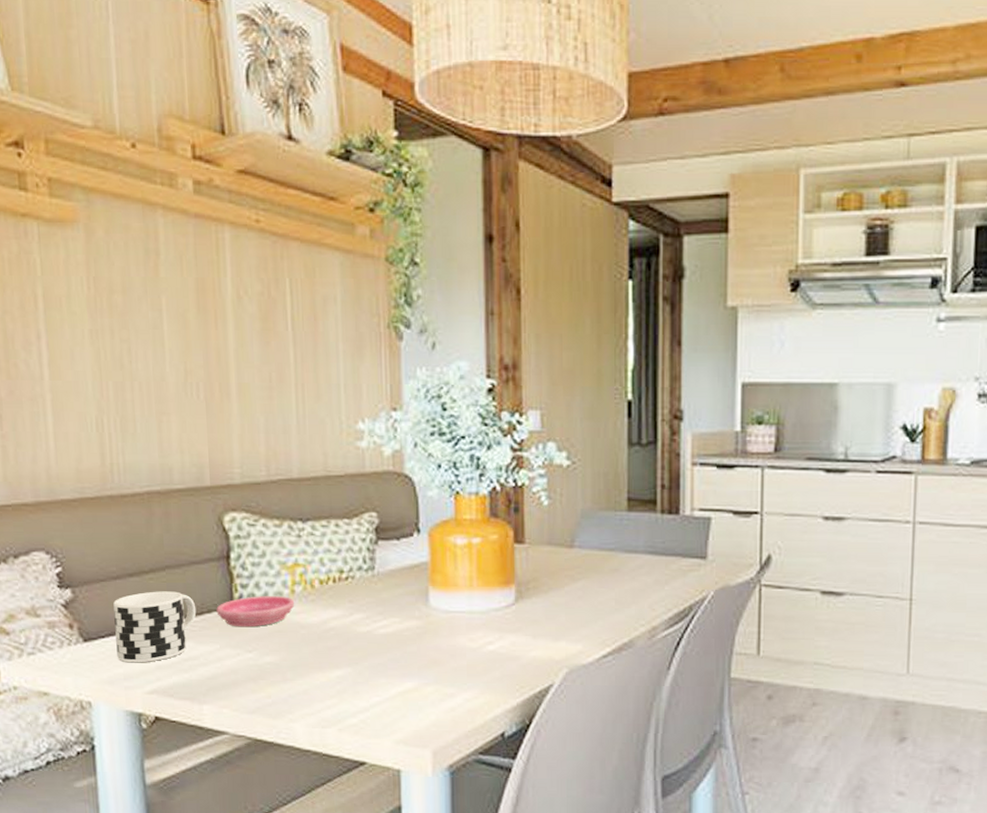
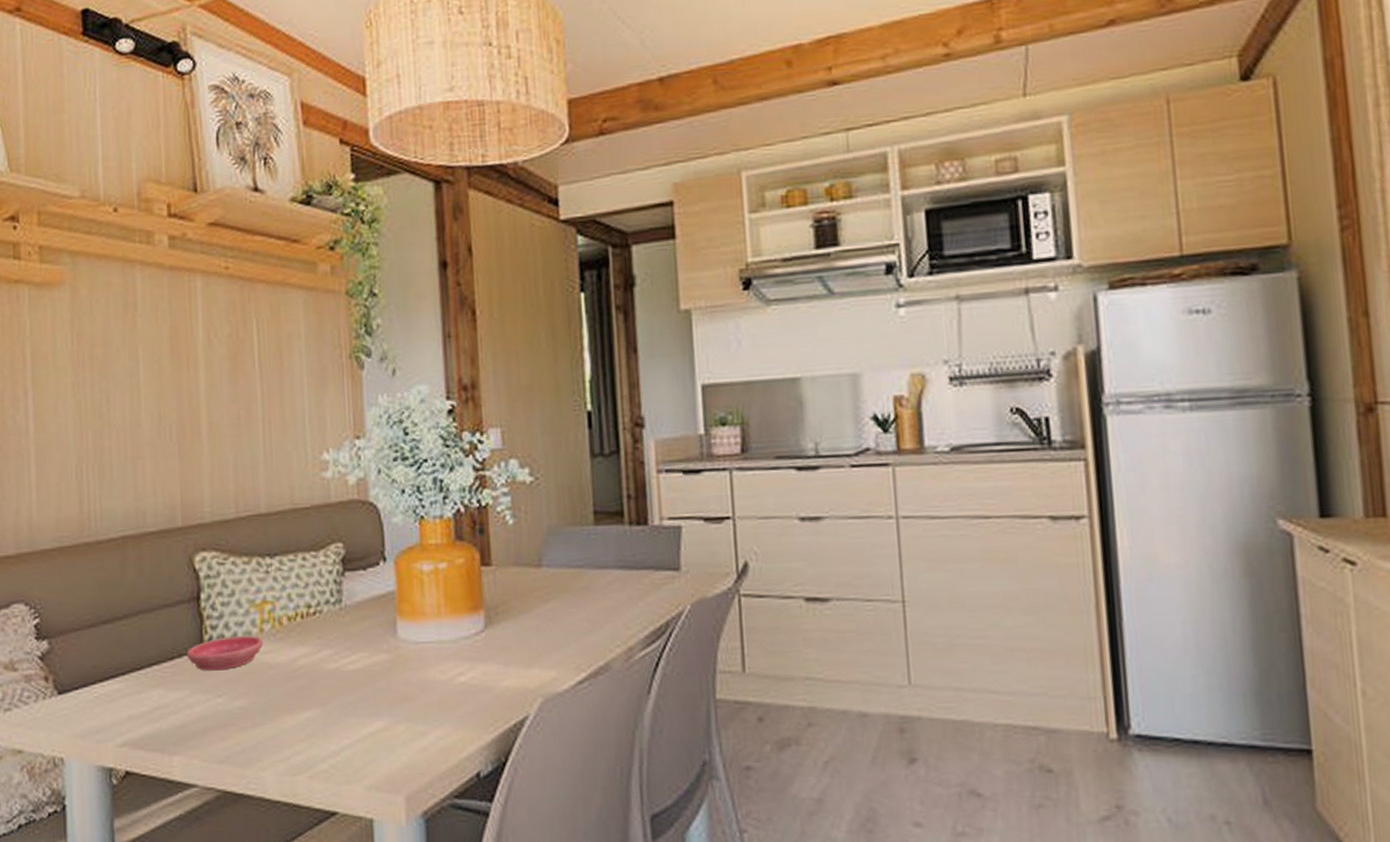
cup: present [113,591,197,663] -> none [87,637,167,715]

